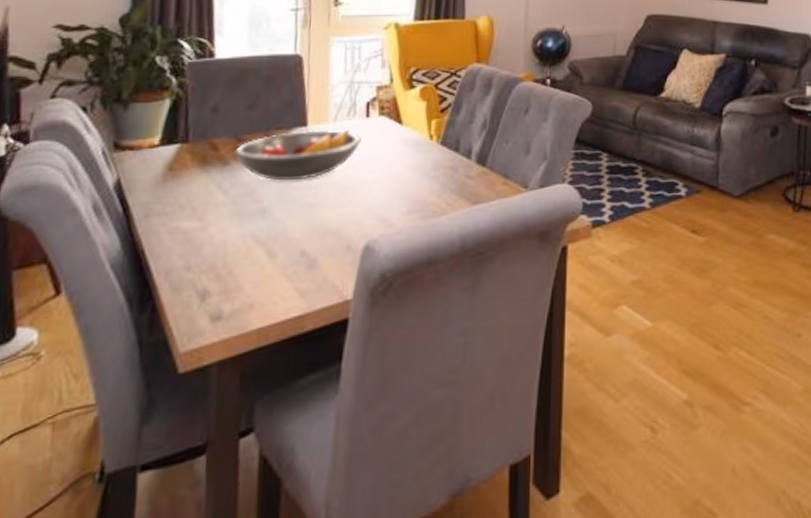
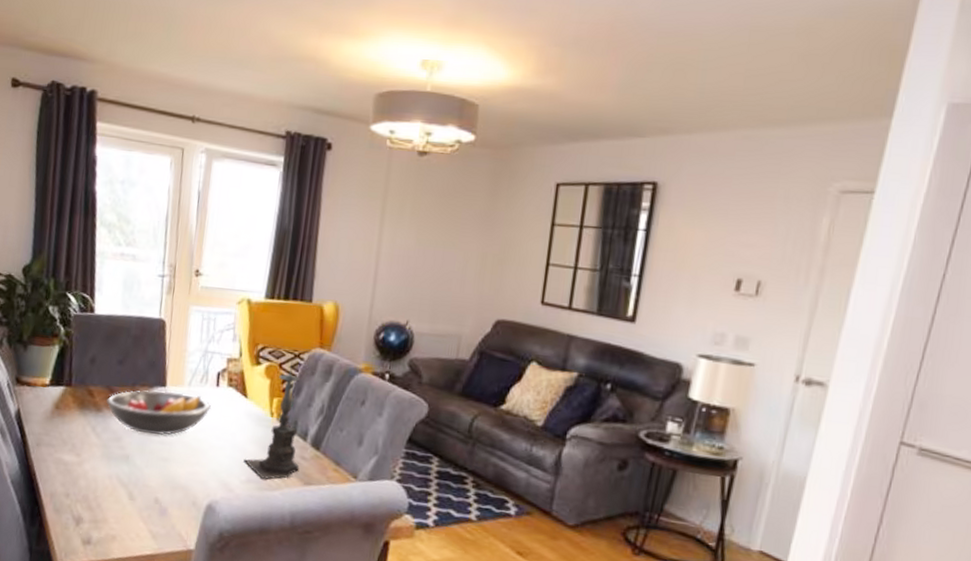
candle holder: none [403,79,466,206] -> present [243,360,300,479]

